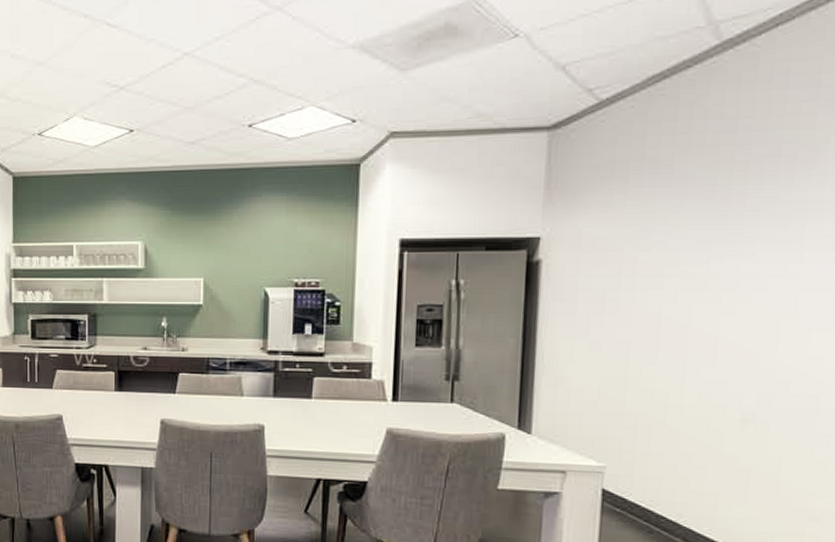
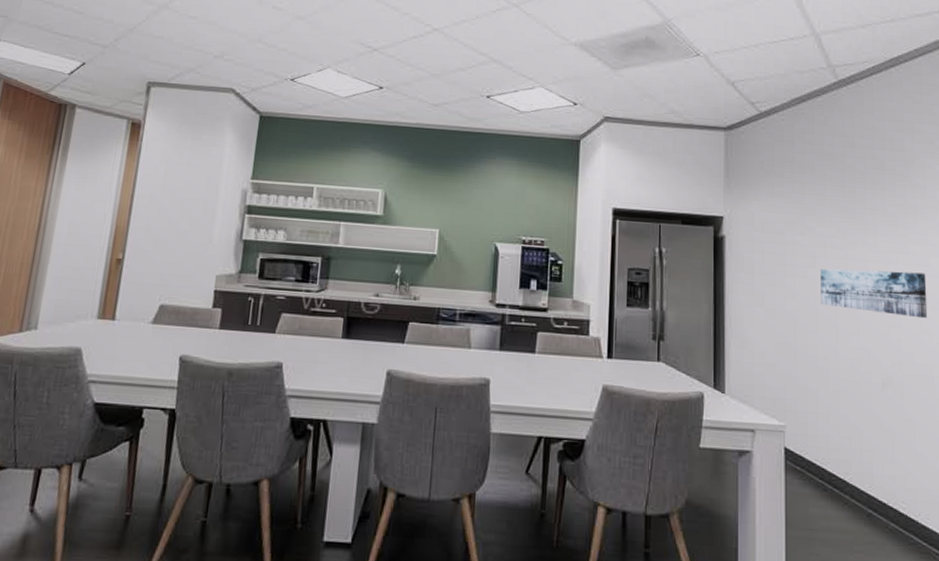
wall art: none [665,286,825,342] -> present [820,268,928,319]

